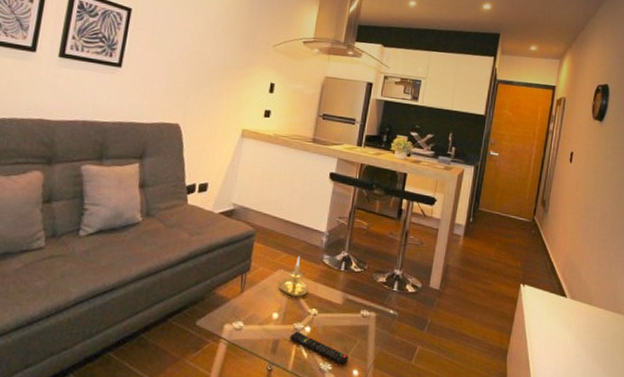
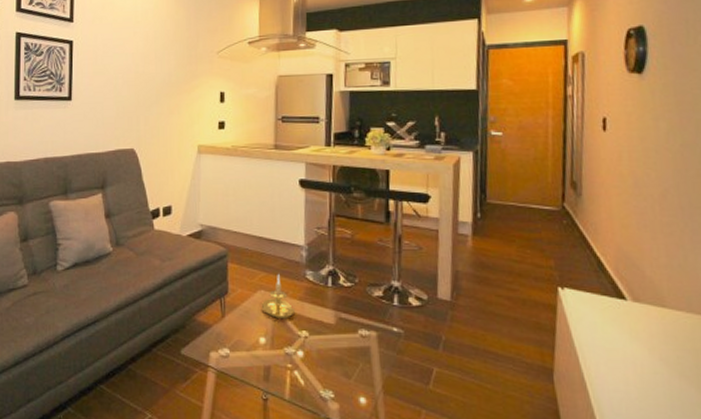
remote control: present [289,331,349,365] -> none [281,356,352,392]

